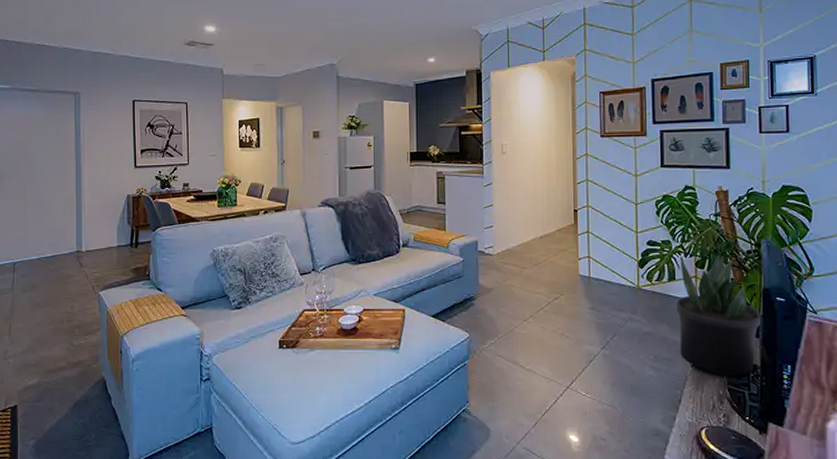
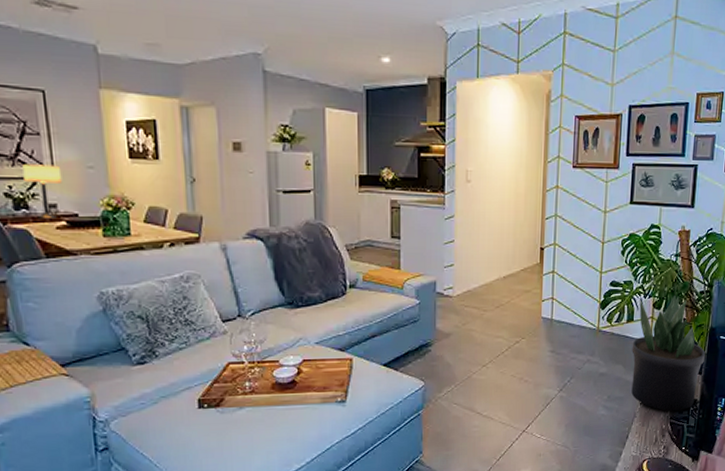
table lamp: none [169,155,194,195] -> present [22,164,63,220]

